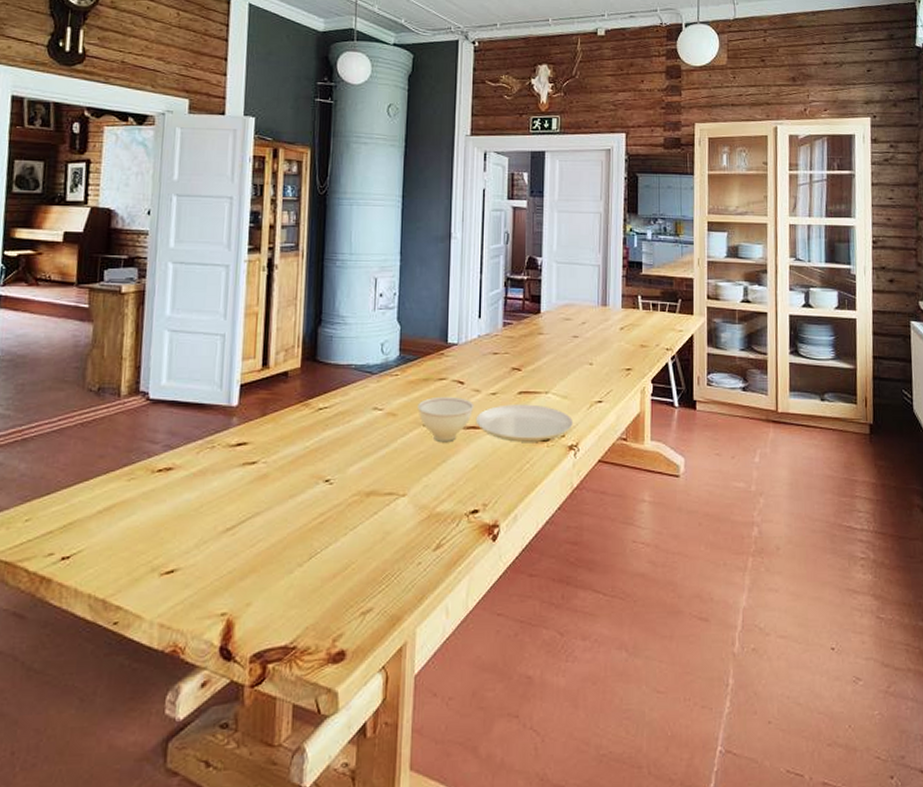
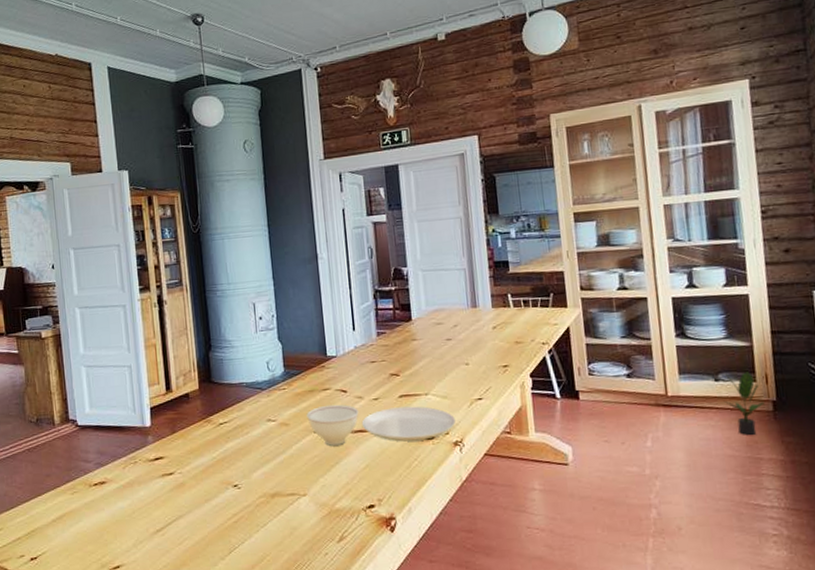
potted plant: none [828,393,863,456] -> present [724,372,765,435]

